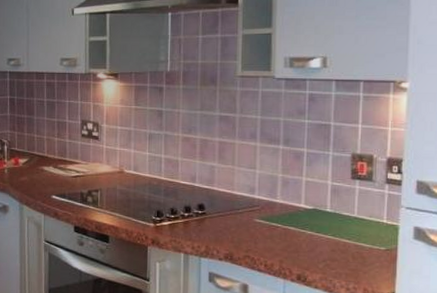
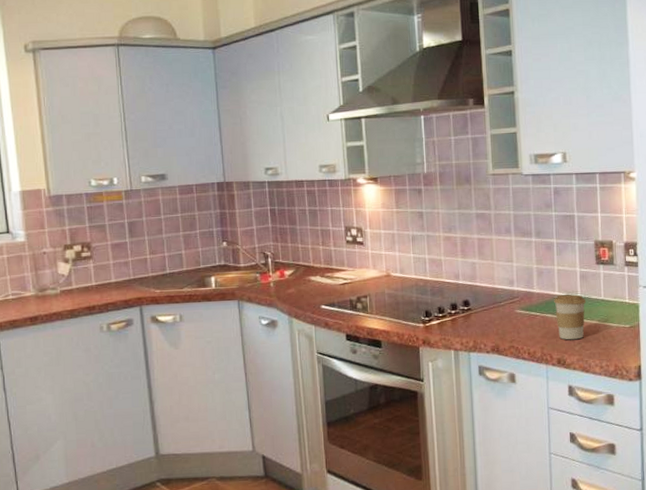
coffee cup: none [299,207,336,257] -> present [554,294,586,340]

